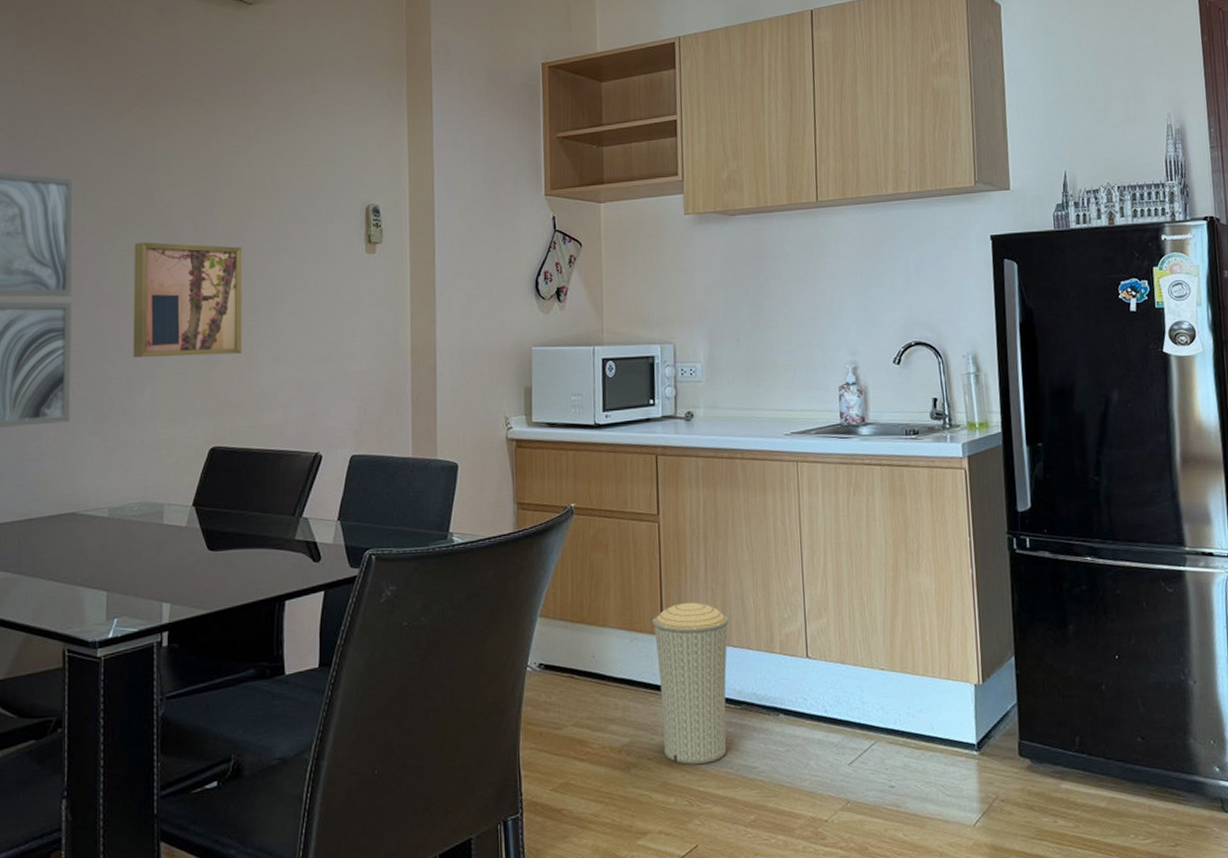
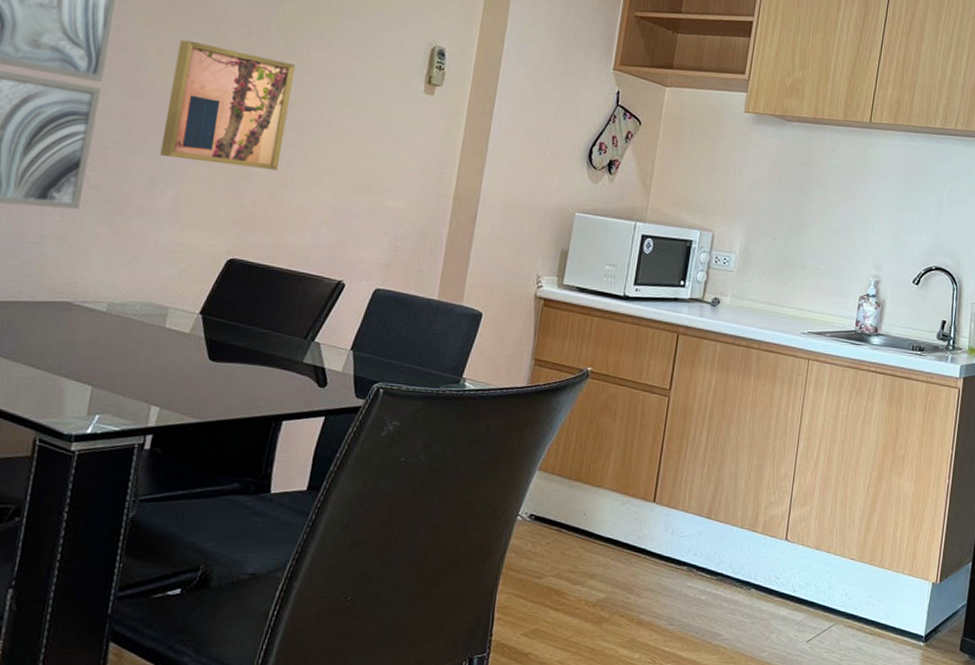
trash can: present [651,602,730,765] -> none [637,475,721,626]

